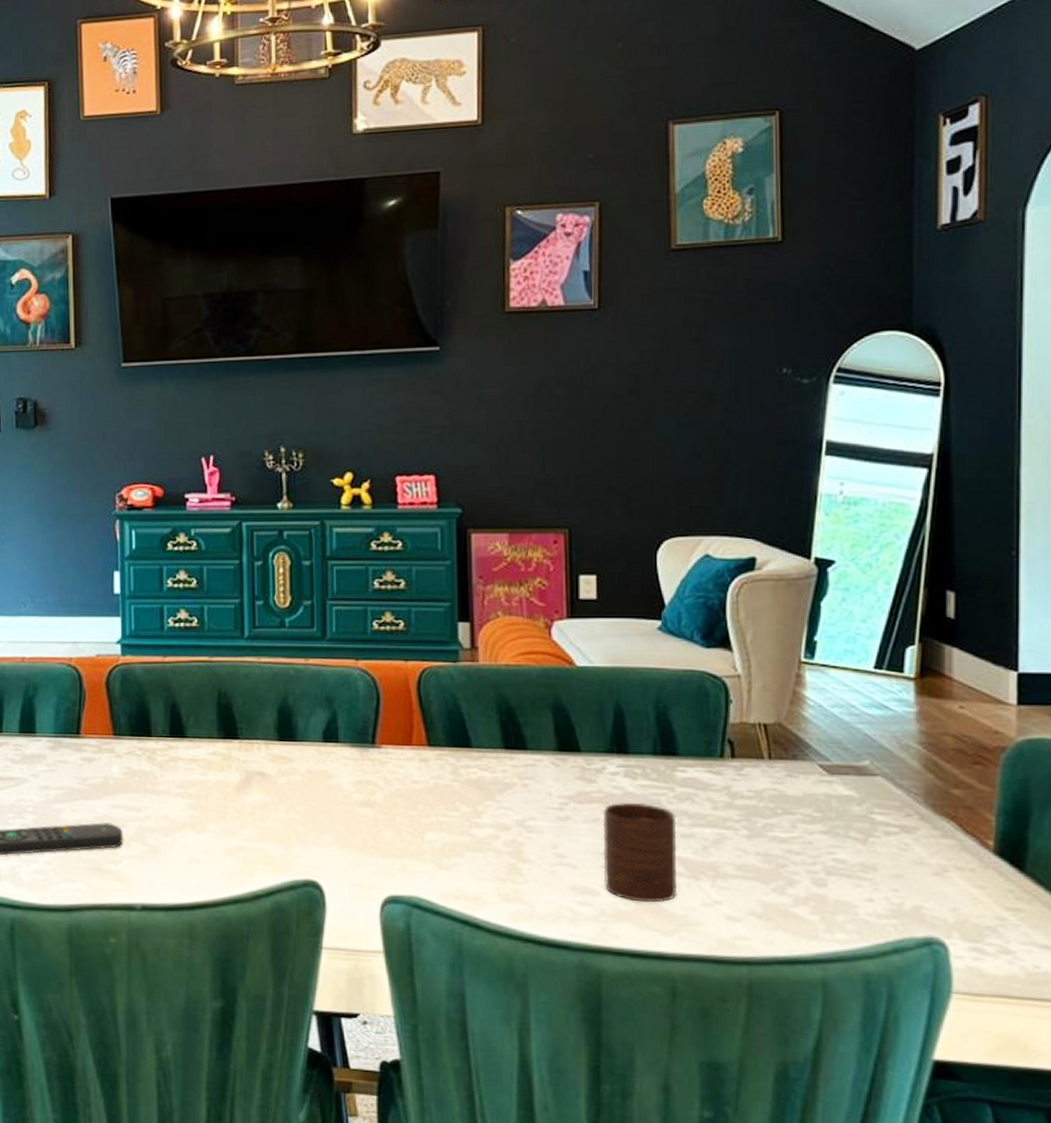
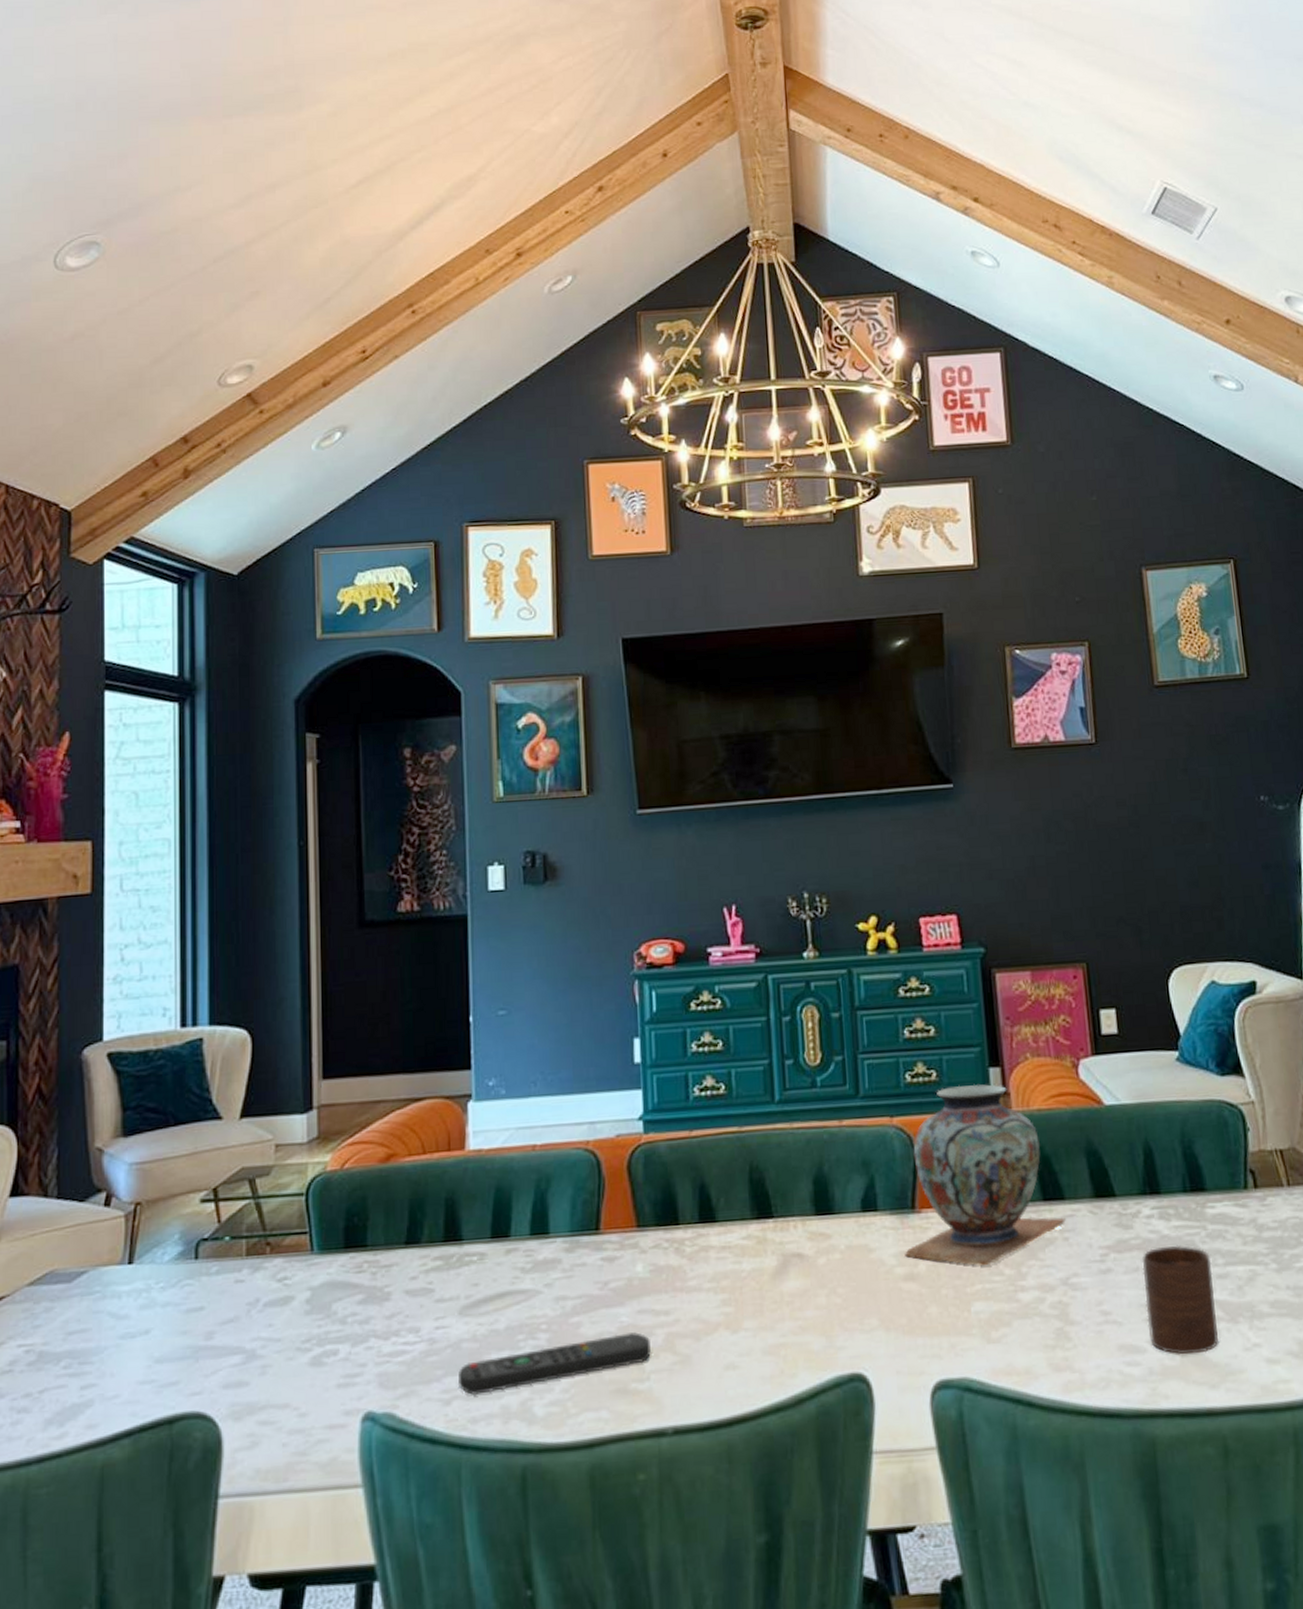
decorative vase: none [363,637,526,800] -> present [905,1084,1066,1265]

